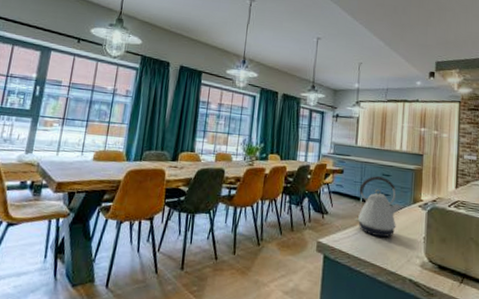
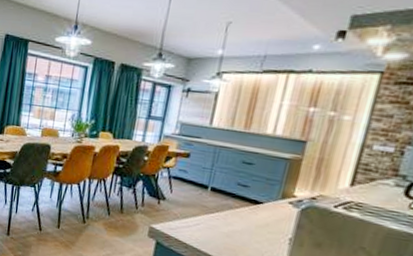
kettle: present [354,176,402,238] -> none [198,163,265,233]

